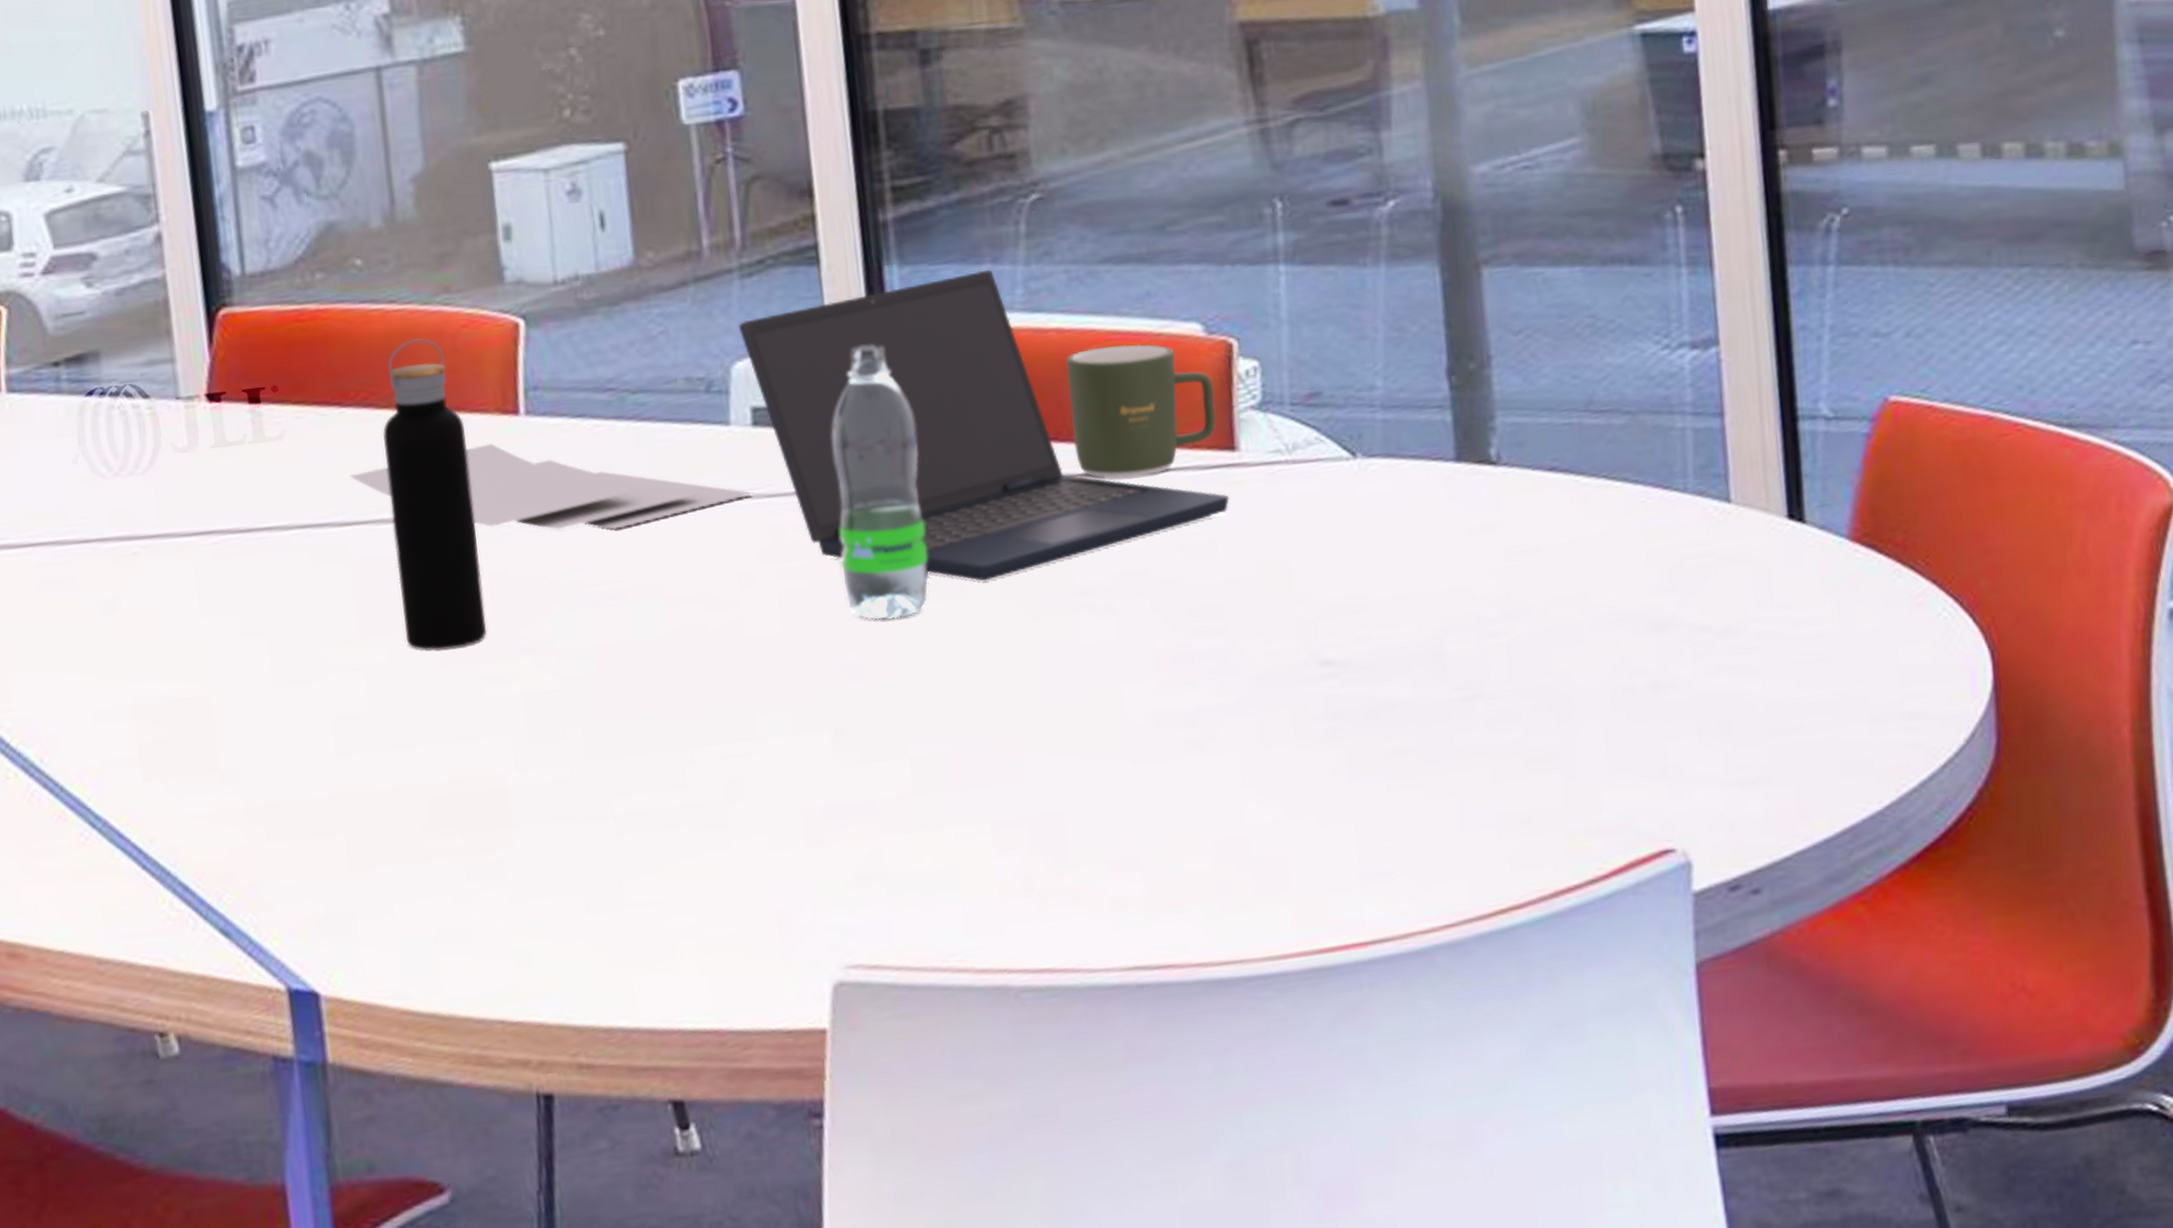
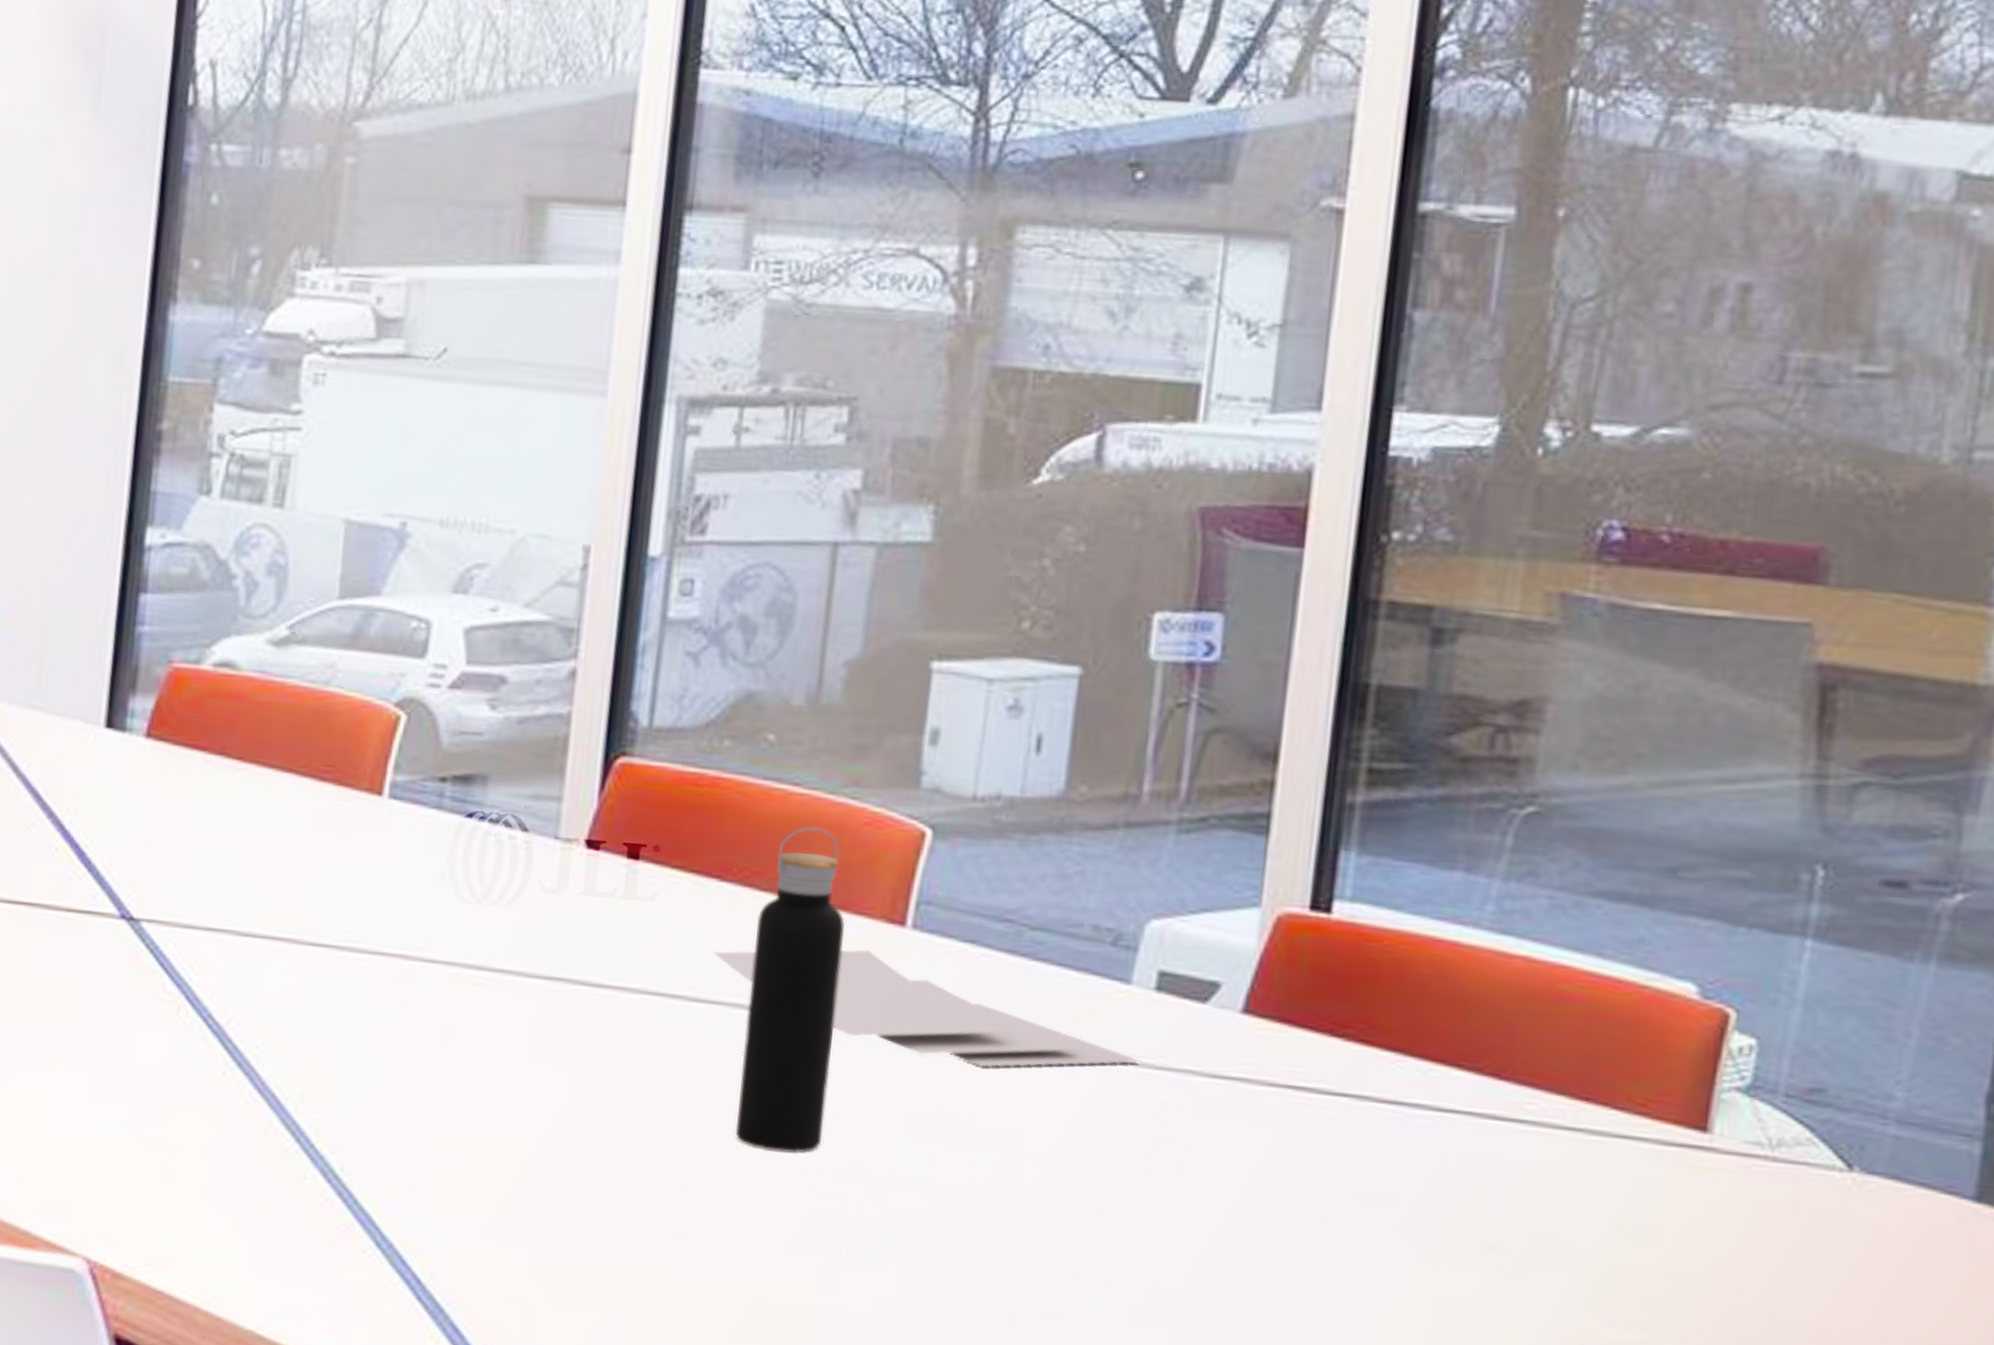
laptop: present [738,269,1230,581] -> none [1162,876,1688,1211]
bottle: present [831,345,930,620] -> none [1219,930,1340,1229]
mug: present [1066,343,1216,478] -> none [1516,985,1697,1138]

